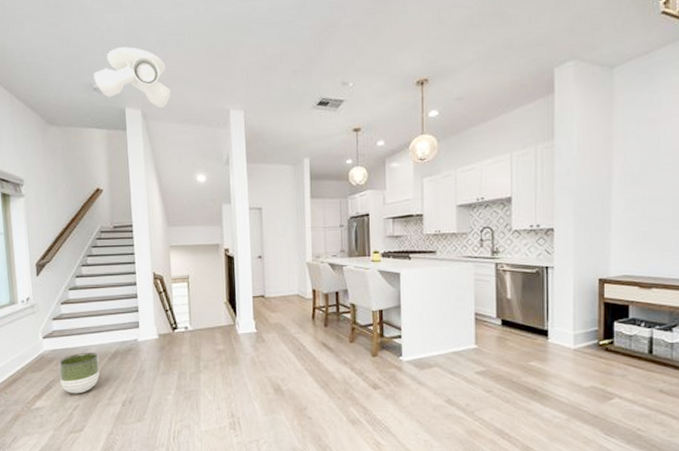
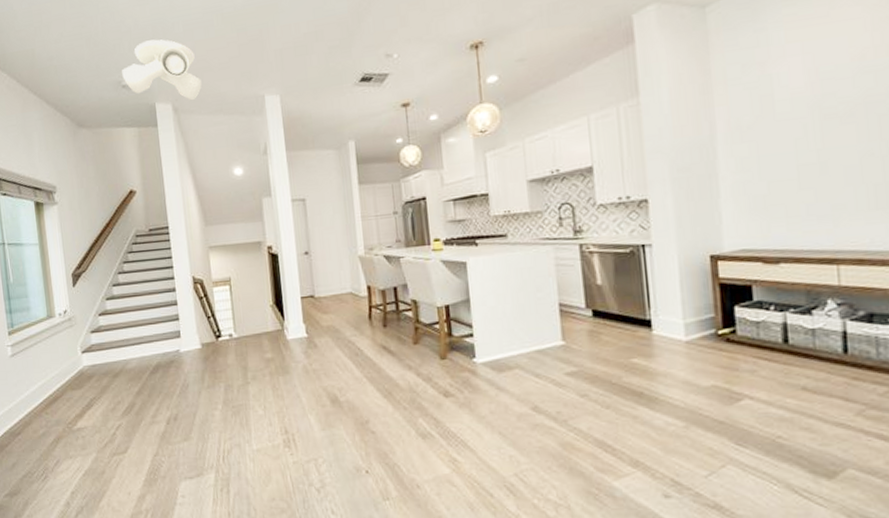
planter: present [58,352,100,394] -> none [98,365,142,412]

